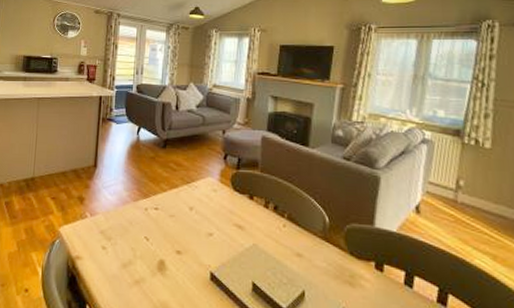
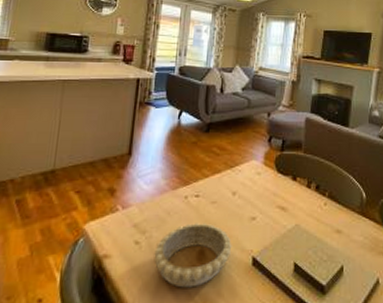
decorative bowl: none [119,234,191,295] -> present [154,223,232,288]

